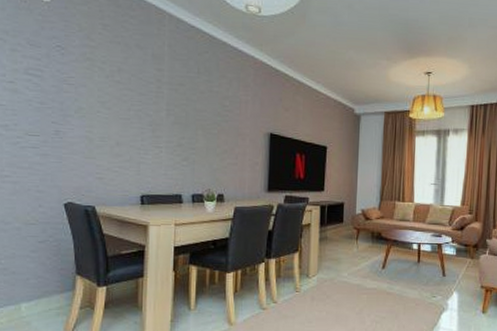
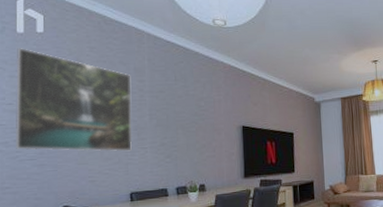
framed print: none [16,17,148,149] -> present [15,48,133,152]

